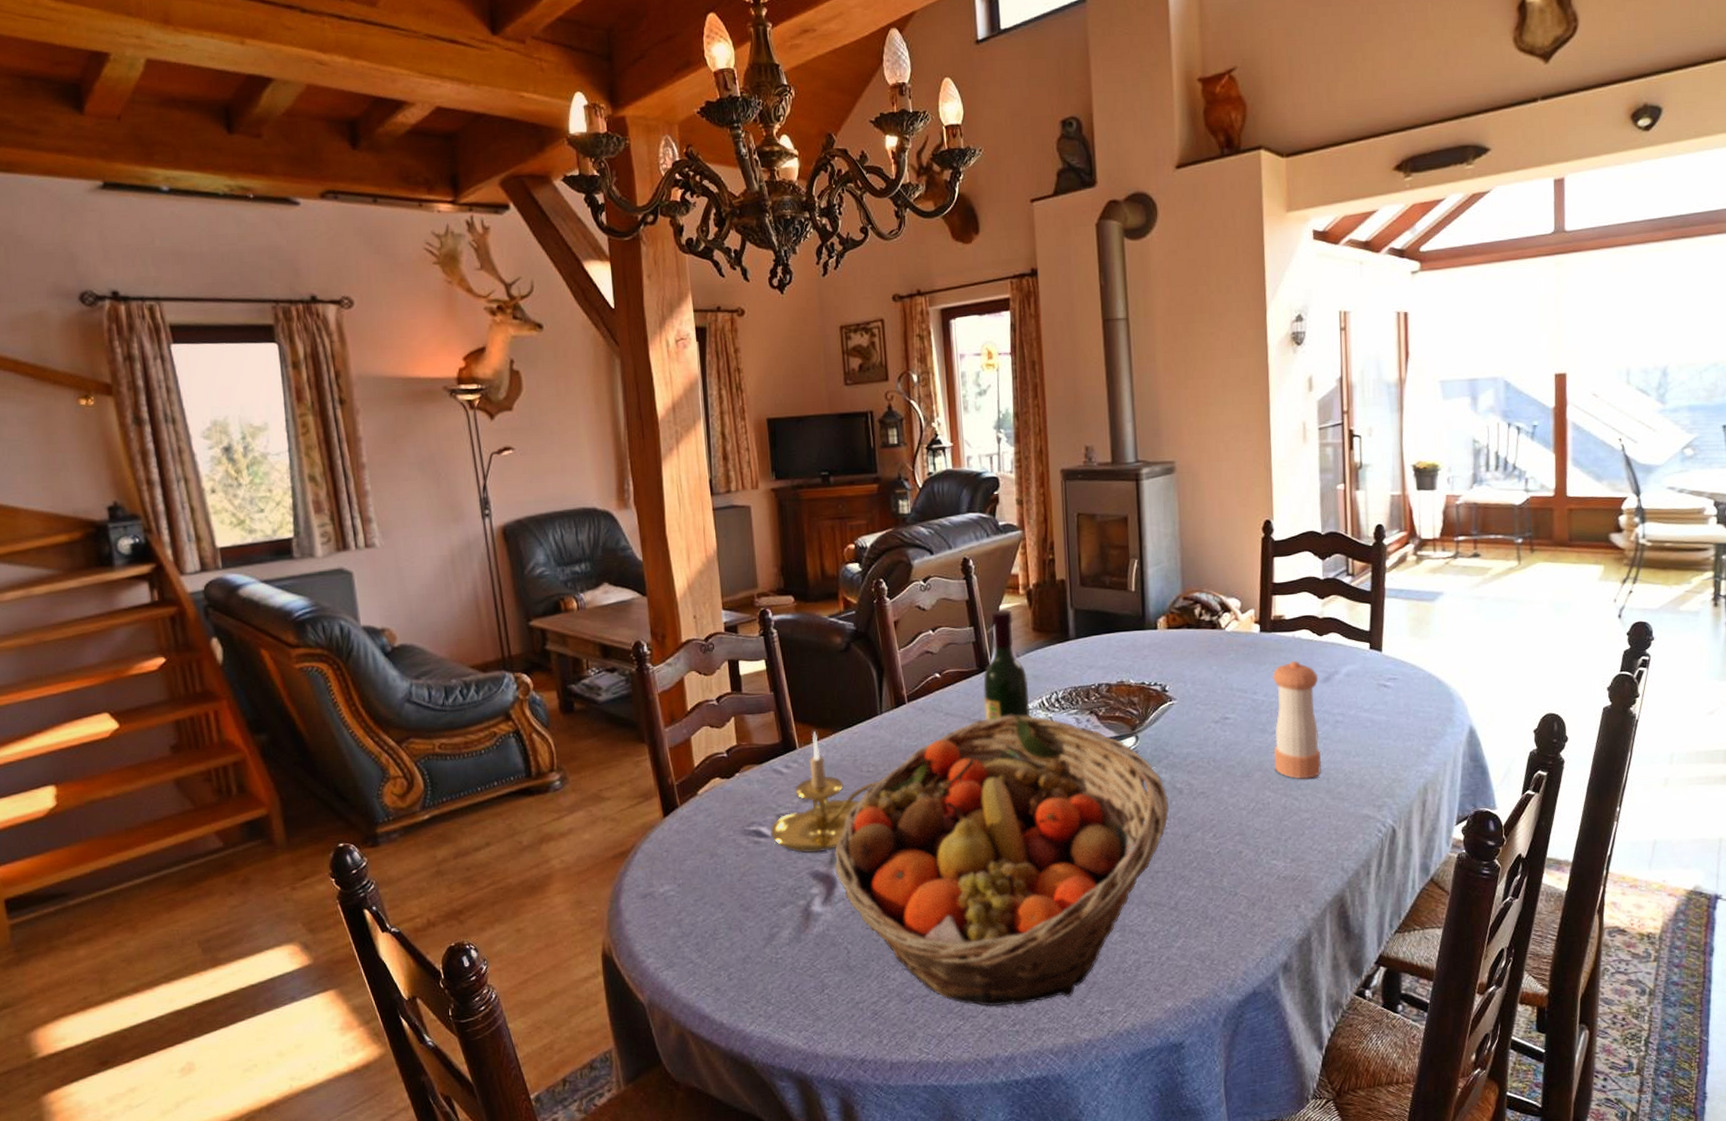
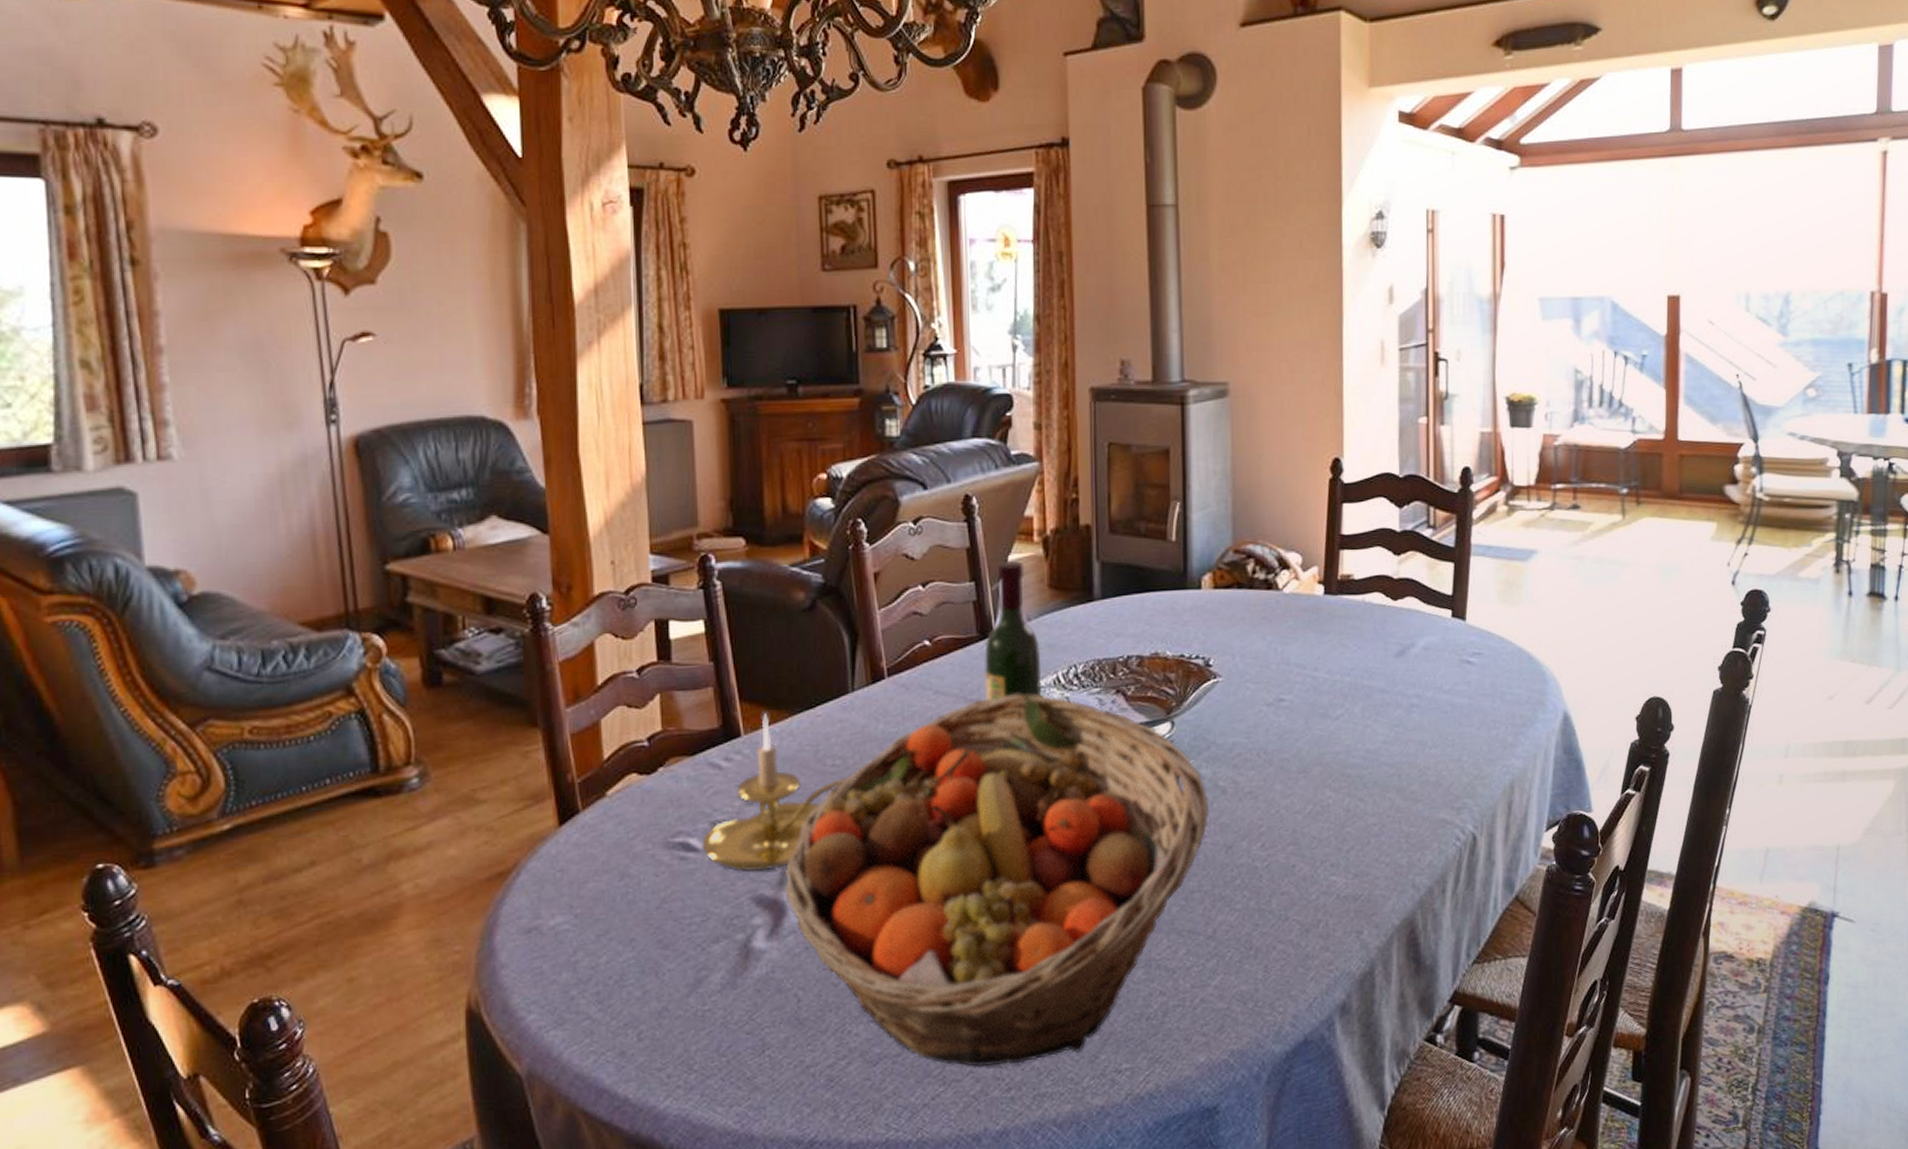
pepper shaker: present [1273,661,1322,779] -> none [1336,630,1393,776]

